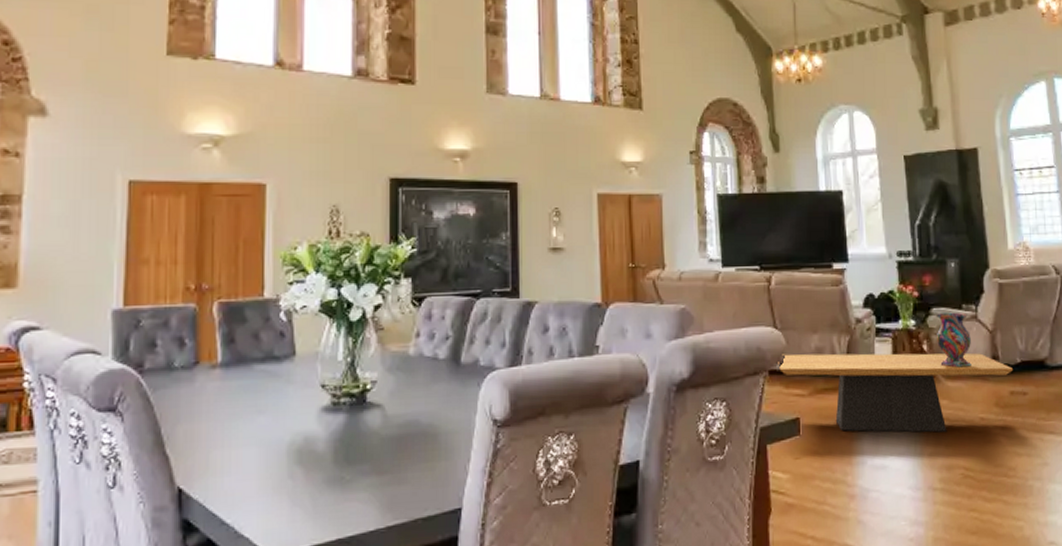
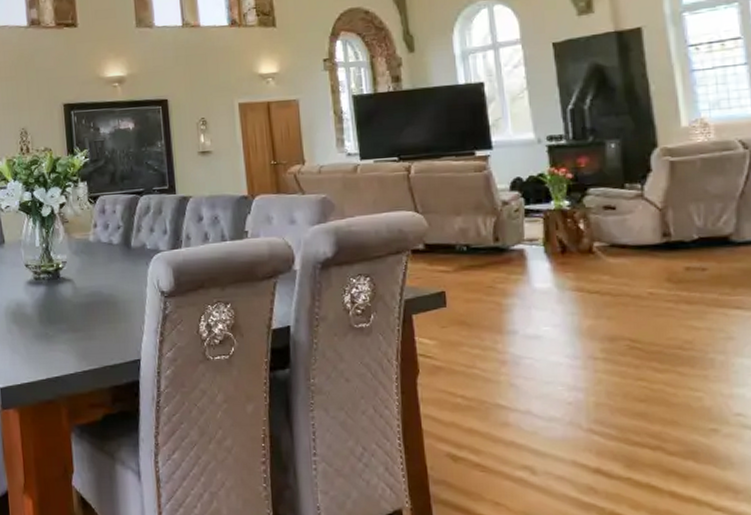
coffee table: present [778,353,1014,433] -> none [420,230,690,306]
vase: present [936,312,971,368] -> none [594,191,637,245]

